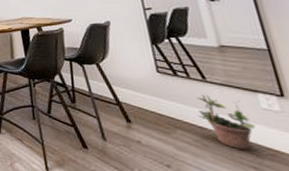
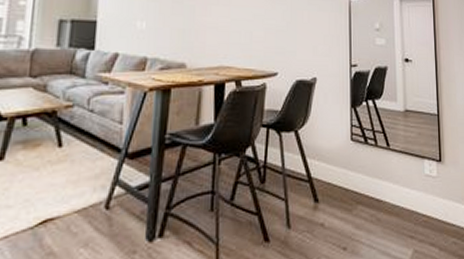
potted plant: present [196,94,256,151] -> none [377,163,418,220]

